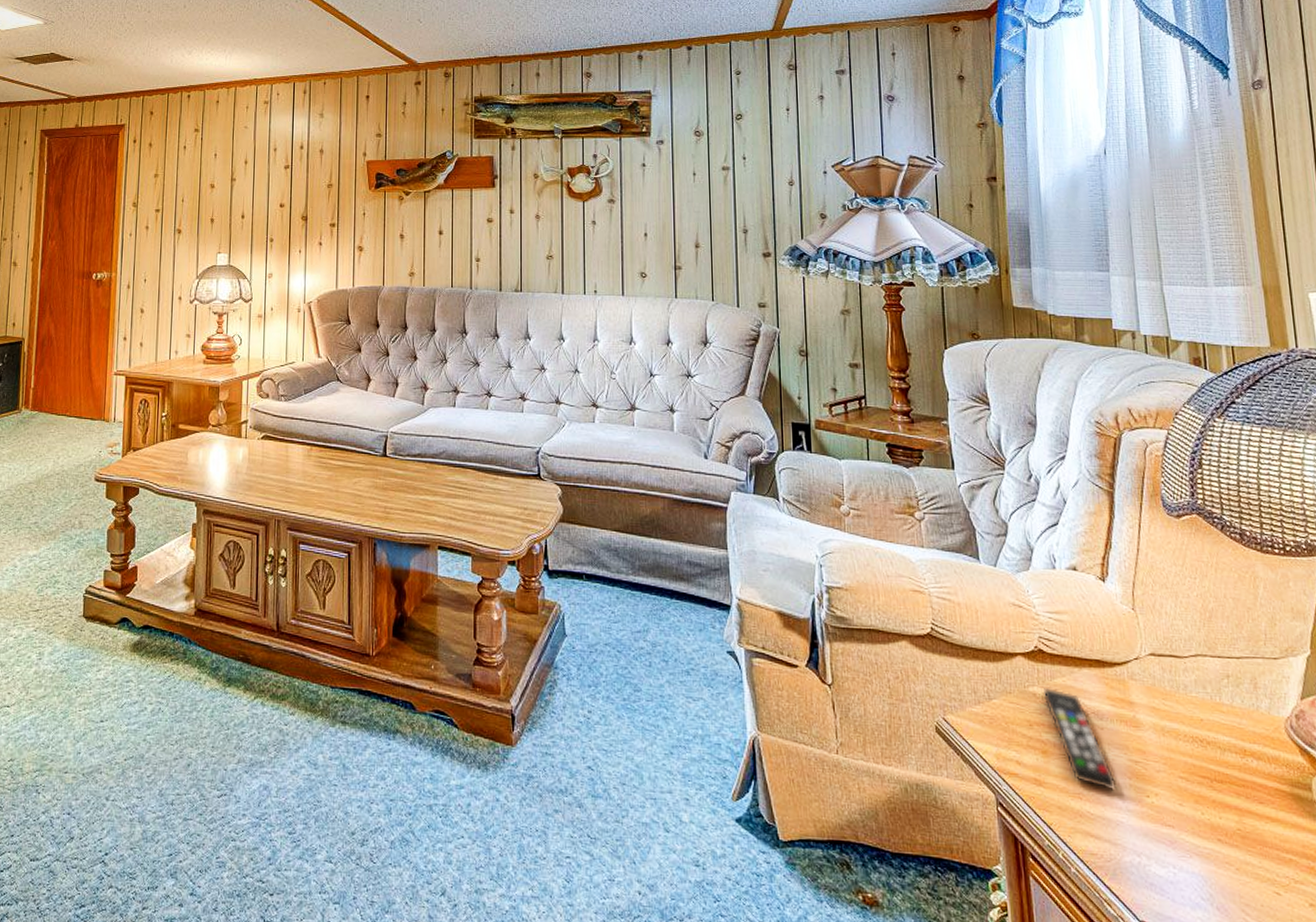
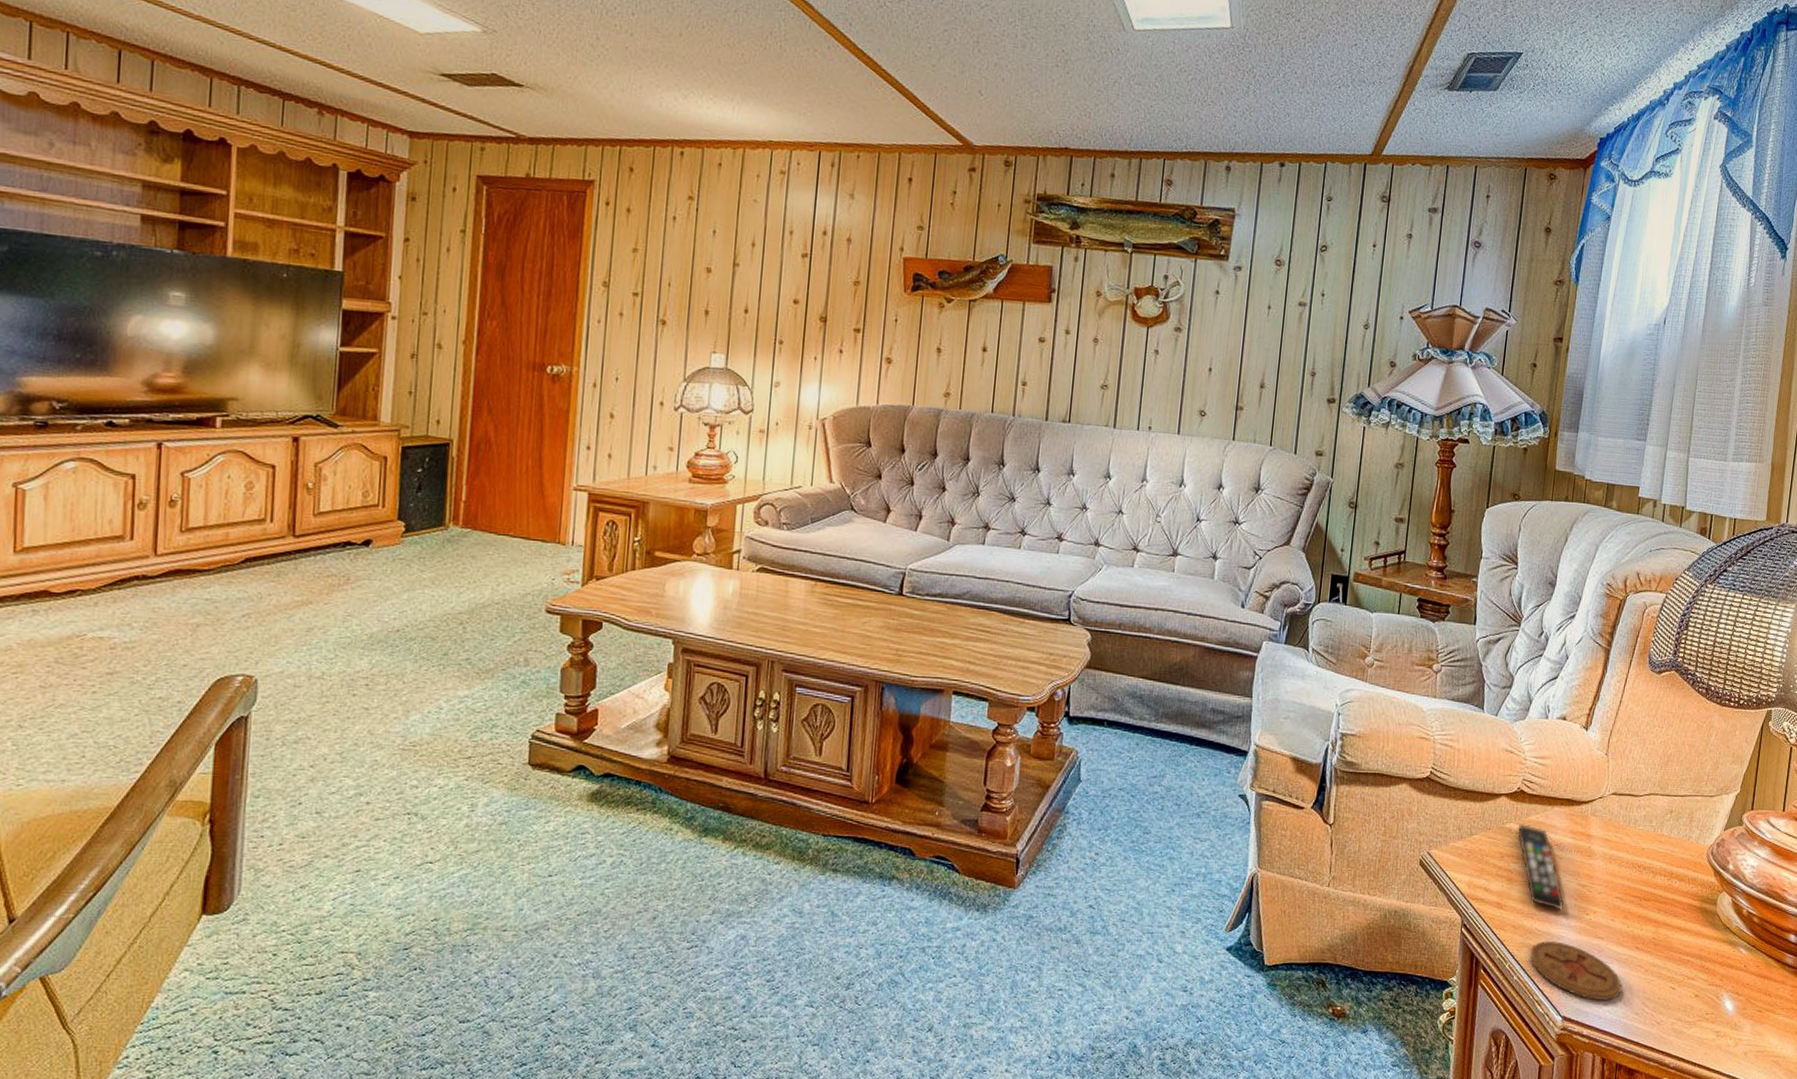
coaster: none [1086,827,1211,904] -> present [1530,941,1622,1000]

